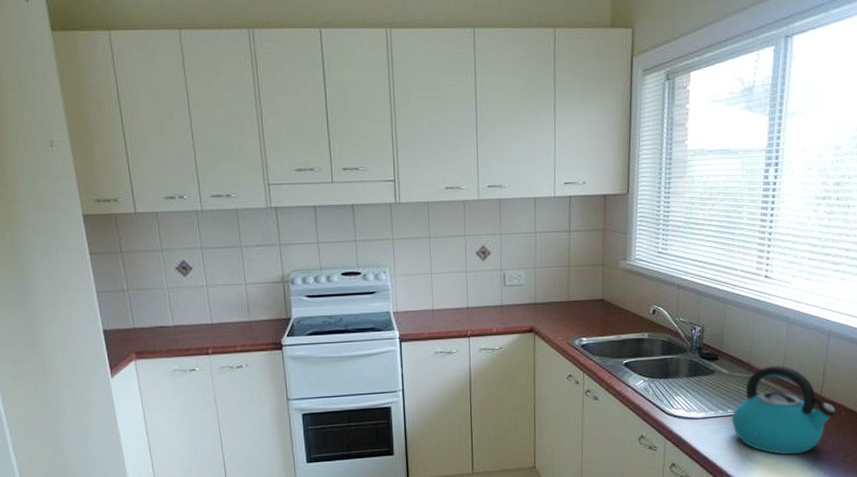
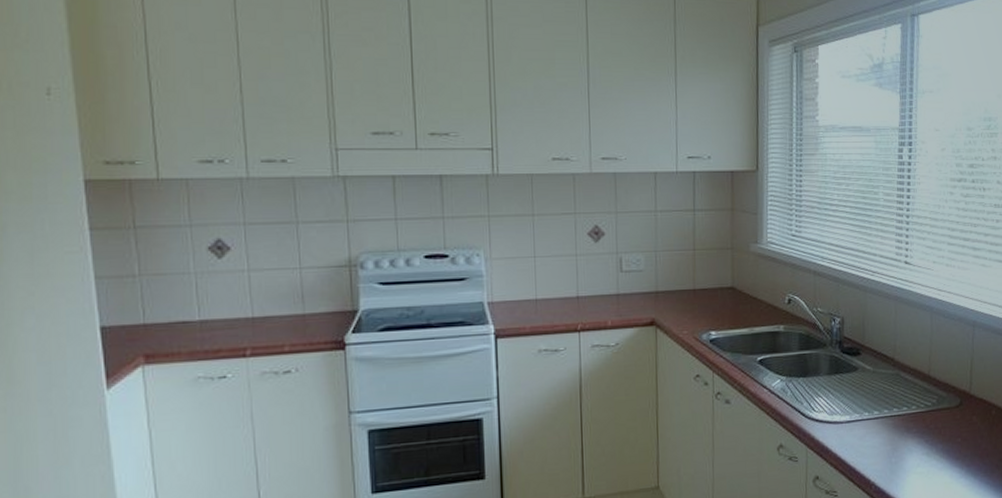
kettle: present [732,365,837,455] -> none [878,360,987,462]

